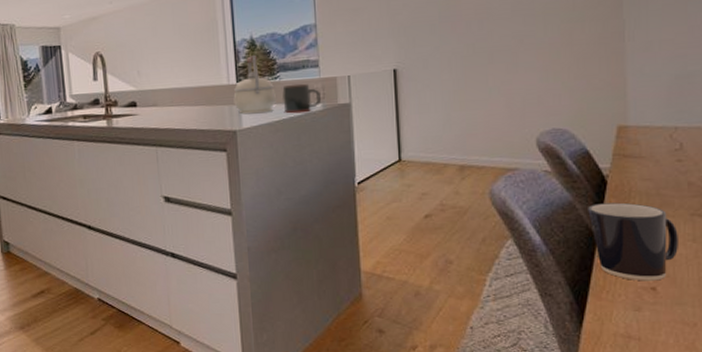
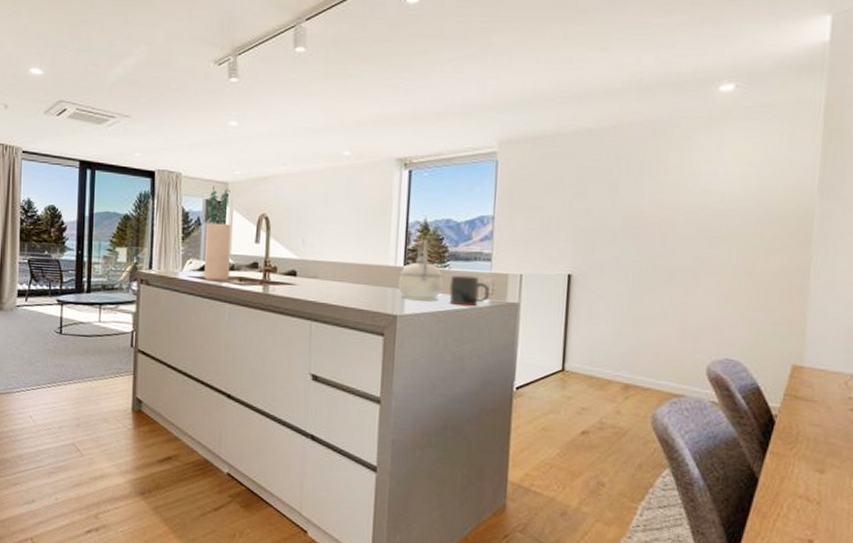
vase: none [43,32,74,123] -> present [204,186,231,282]
mug: present [588,202,678,281] -> none [751,443,843,534]

